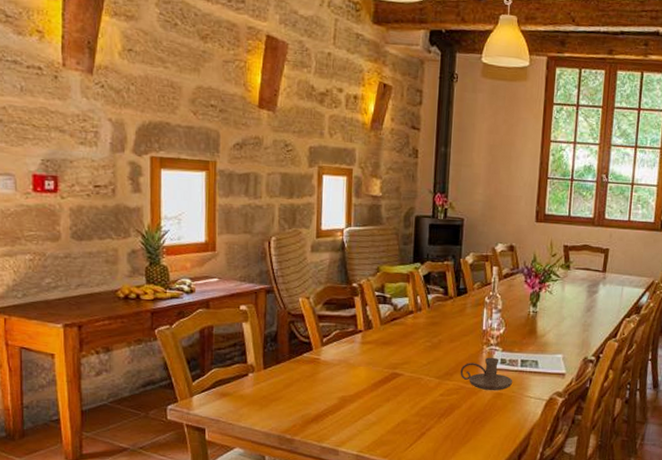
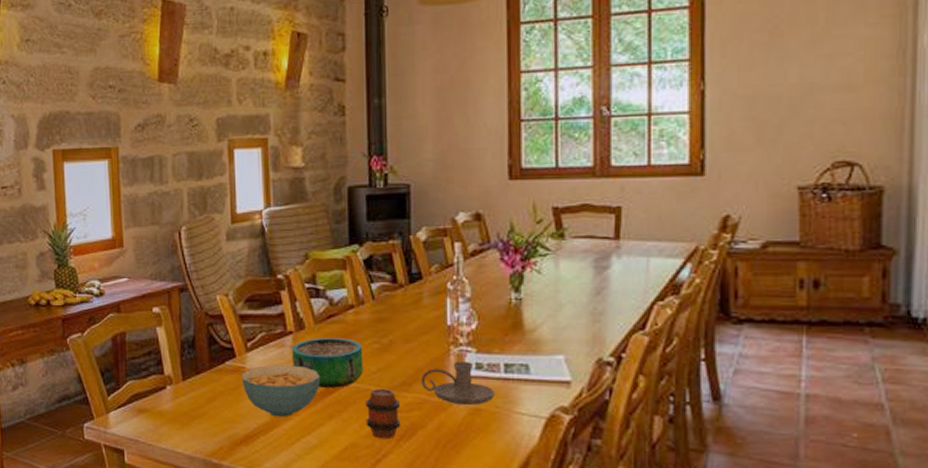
cereal bowl: none [316,357,382,400] -> present [241,364,320,418]
decorative bowl: none [360,336,418,377] -> present [291,338,364,388]
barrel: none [415,377,444,417] -> present [365,388,401,440]

